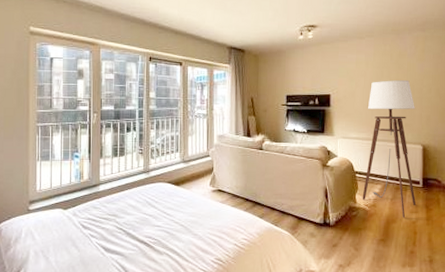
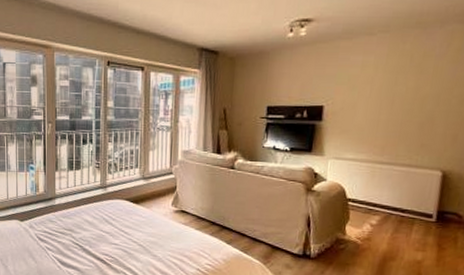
floor lamp: present [362,79,416,218] -> none [353,88,438,256]

